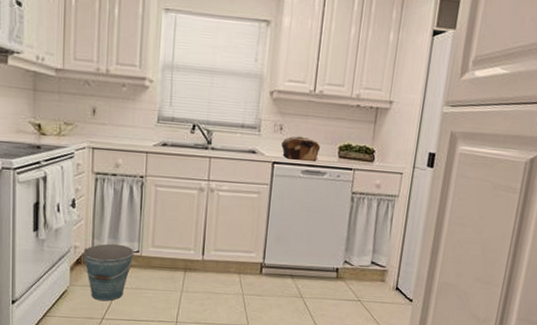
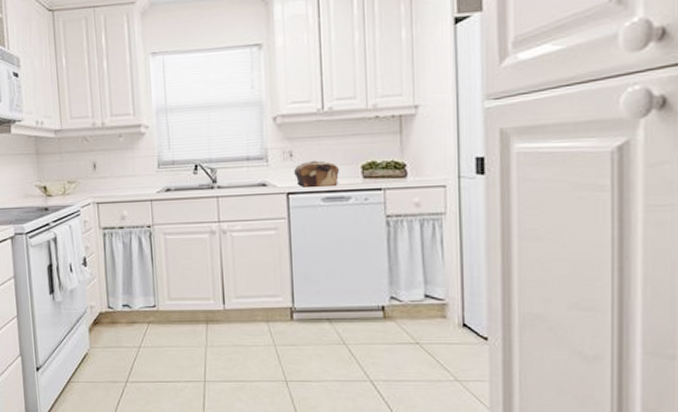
bucket: present [81,243,134,302] -> none [98,300,151,363]

